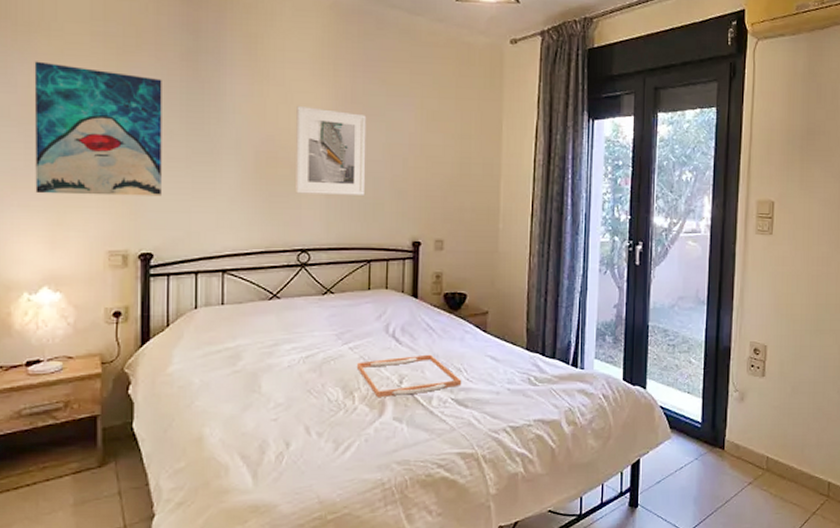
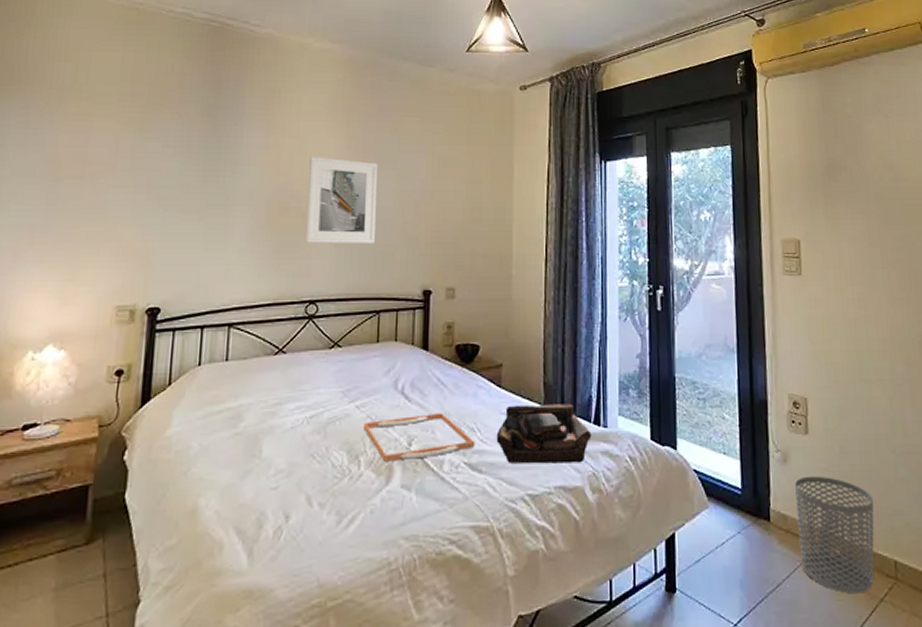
wall art: present [34,61,162,197] -> none [51,121,182,249]
tote bag: none [481,348,569,400] -> present [496,404,592,464]
waste bin: none [748,412,816,508] -> present [795,475,875,593]

